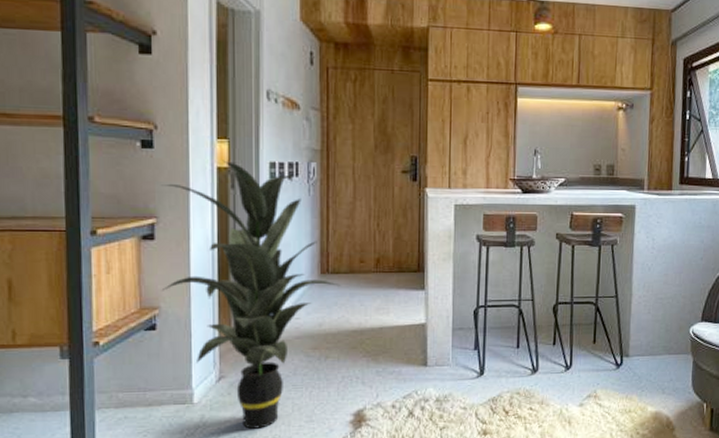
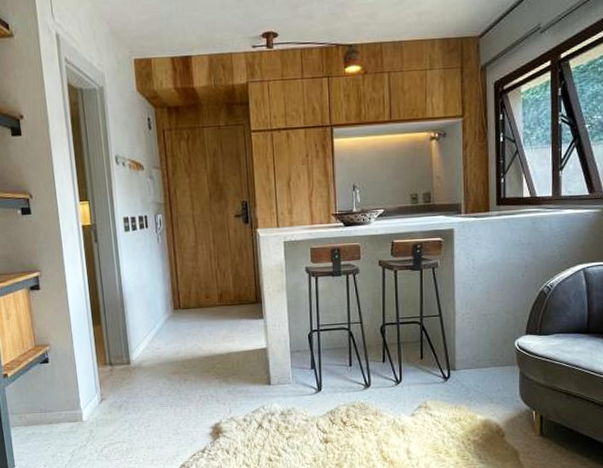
indoor plant: present [161,161,341,429] -> none [40,220,191,441]

